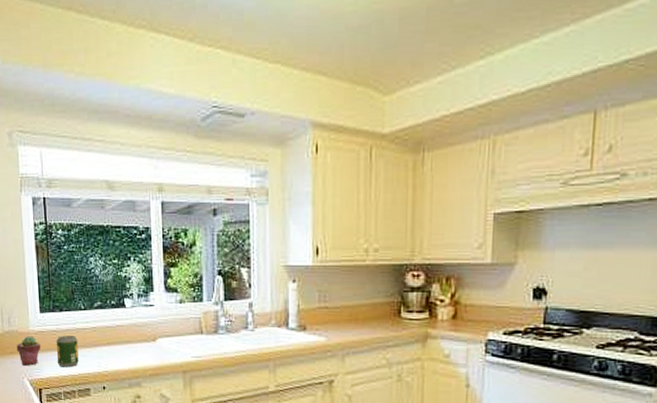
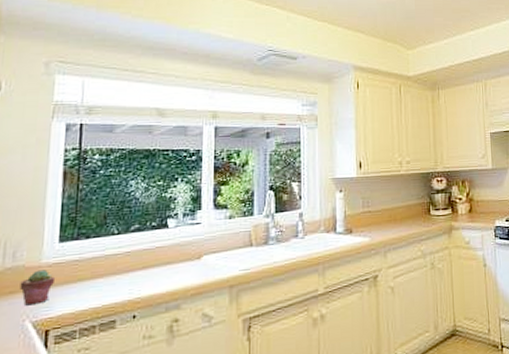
soda can: present [56,335,79,368] -> none [75,263,106,301]

